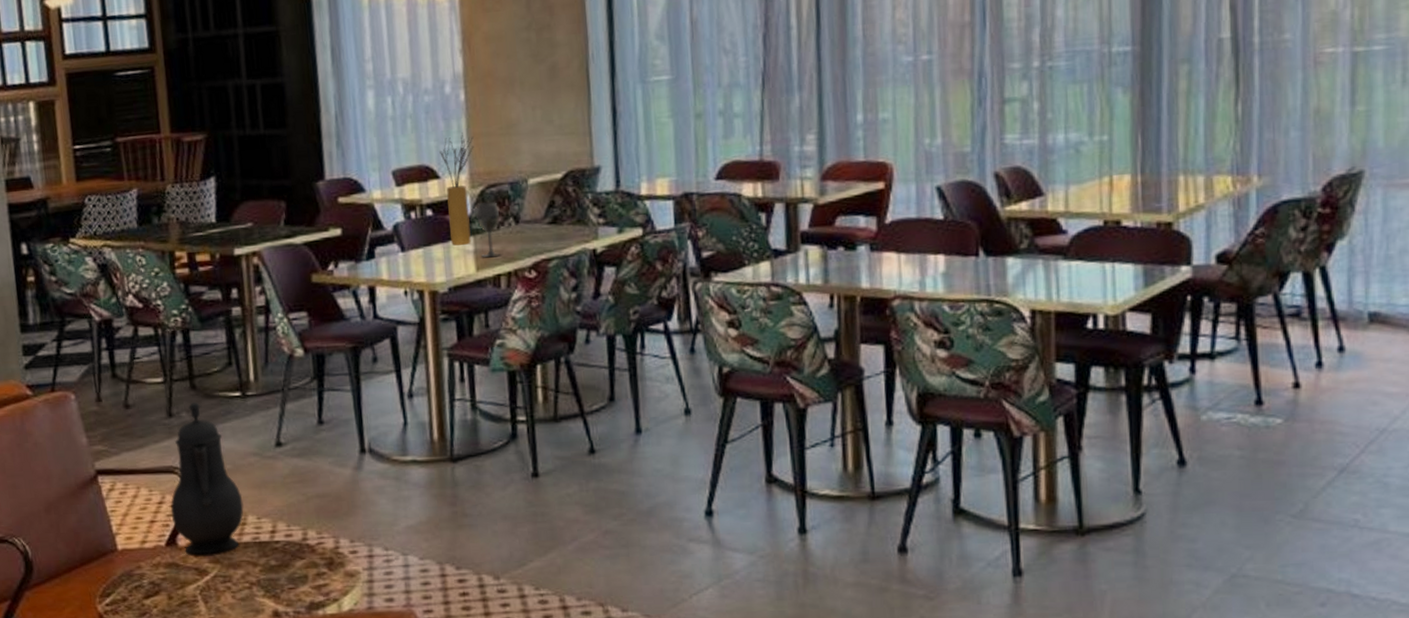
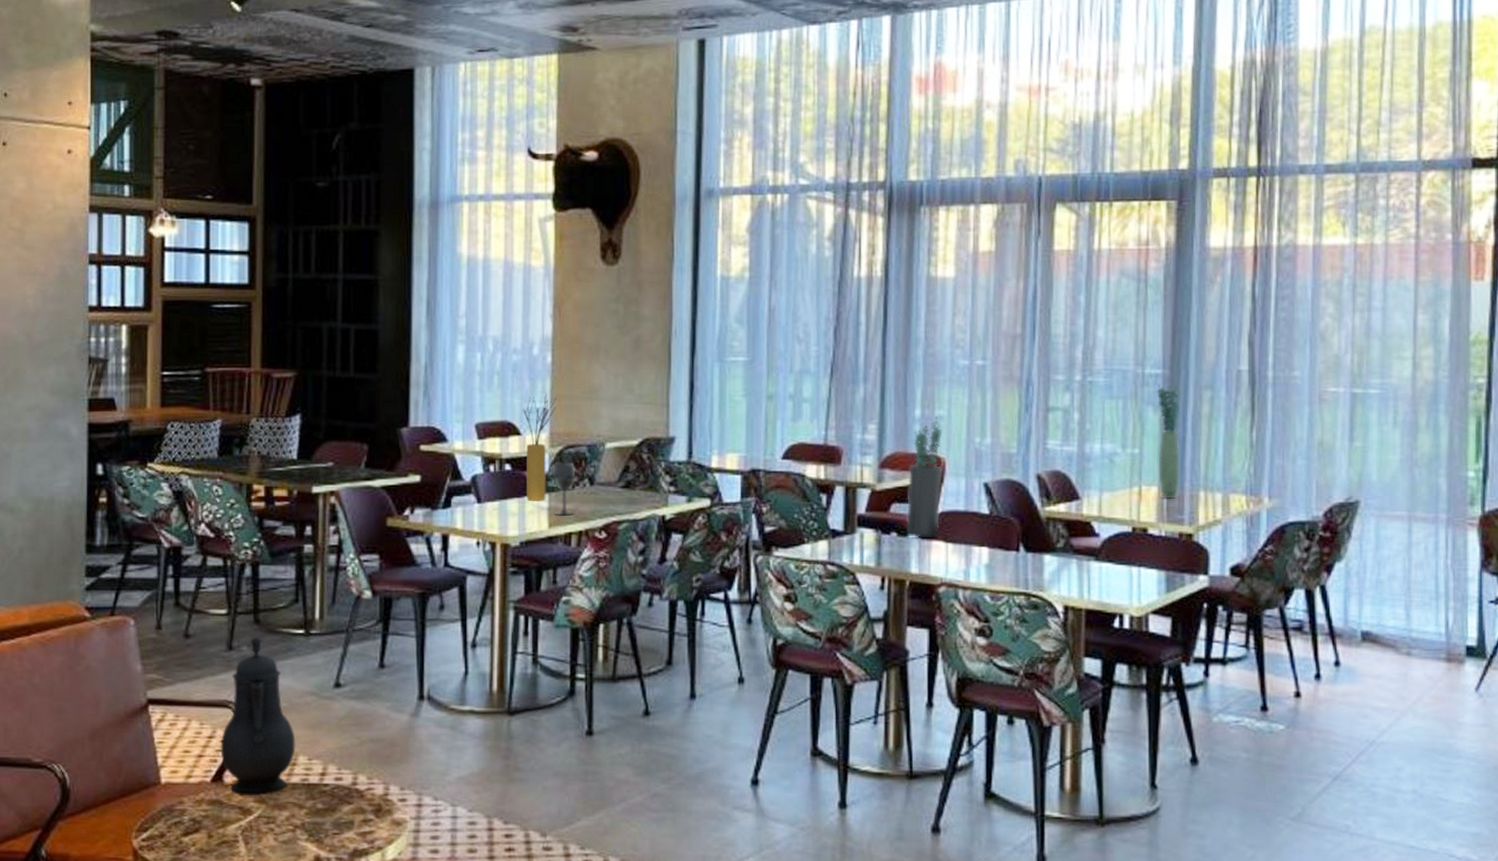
vase: none [853,120,890,252] -> present [906,417,943,539]
vase: none [1125,62,1156,187] -> present [1156,384,1180,499]

